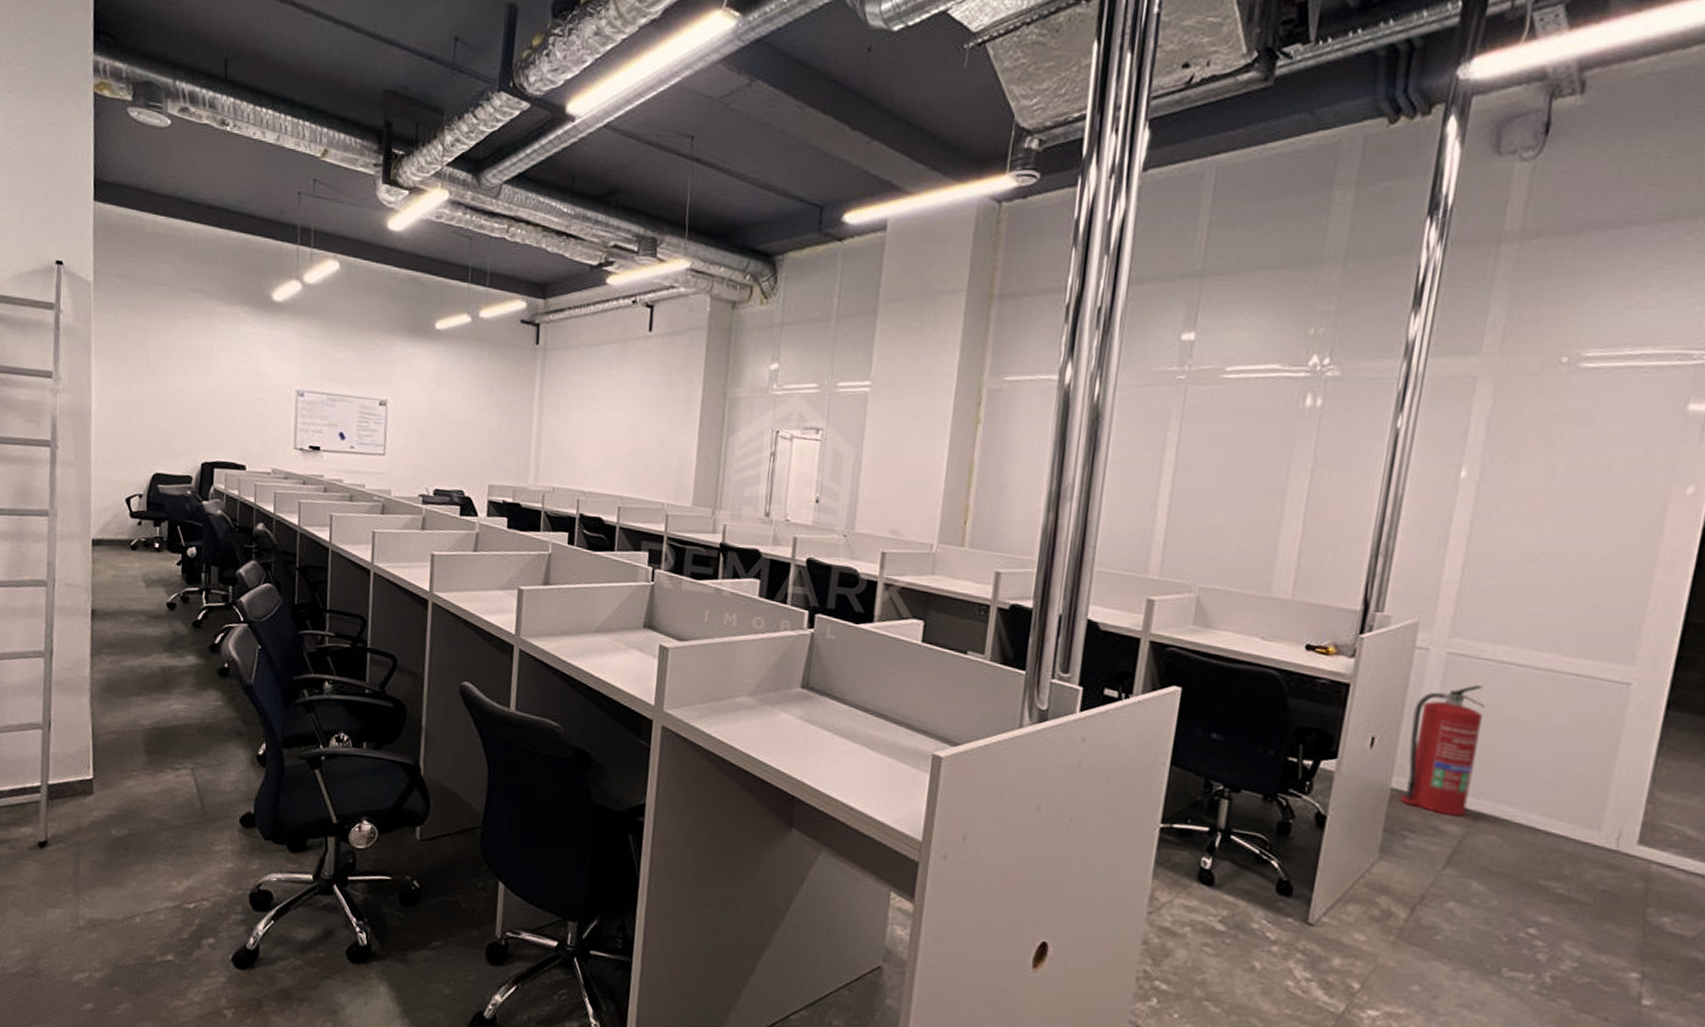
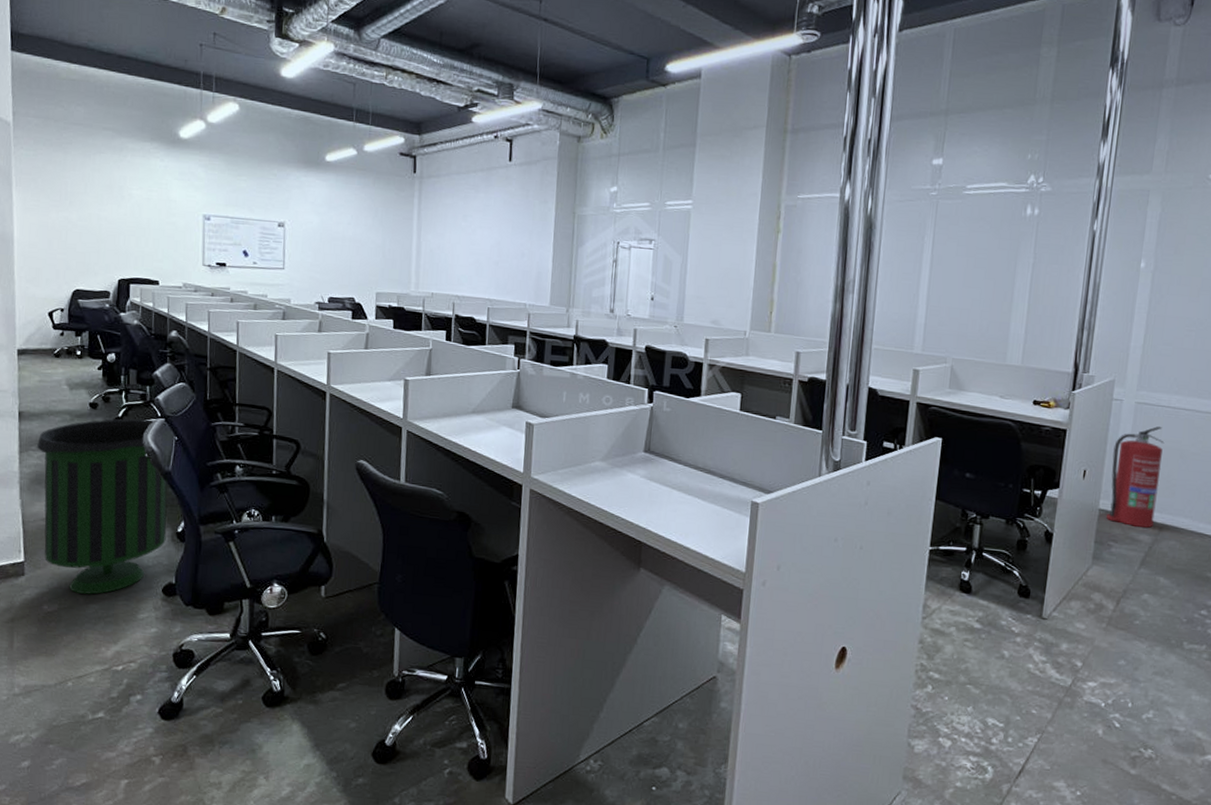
trash can: none [109,622,249,821] -> present [36,418,167,595]

